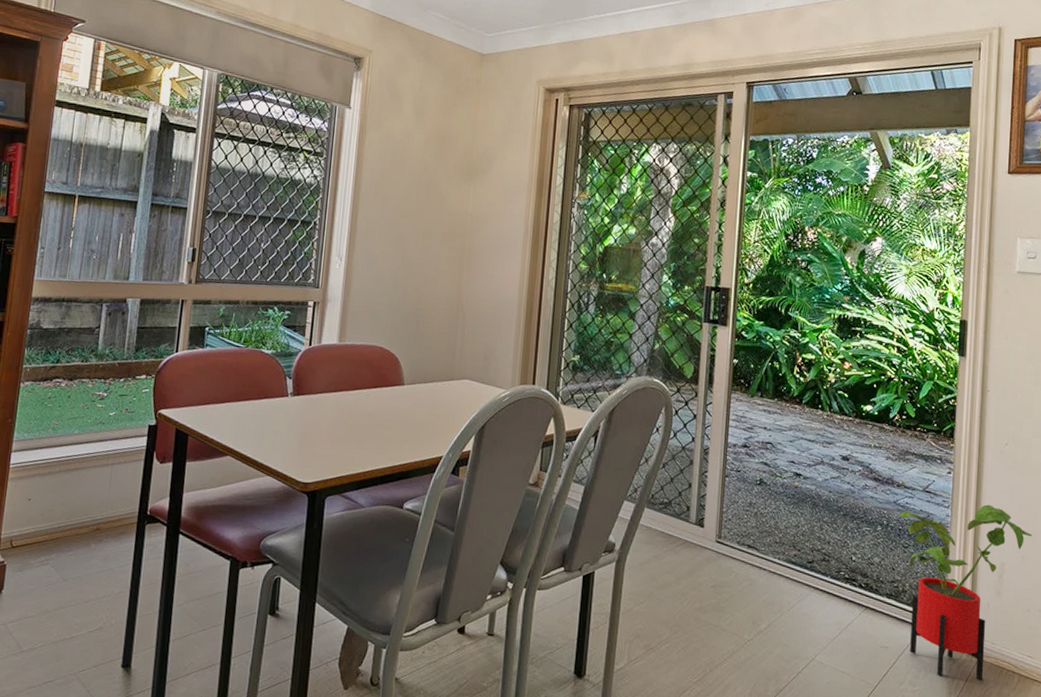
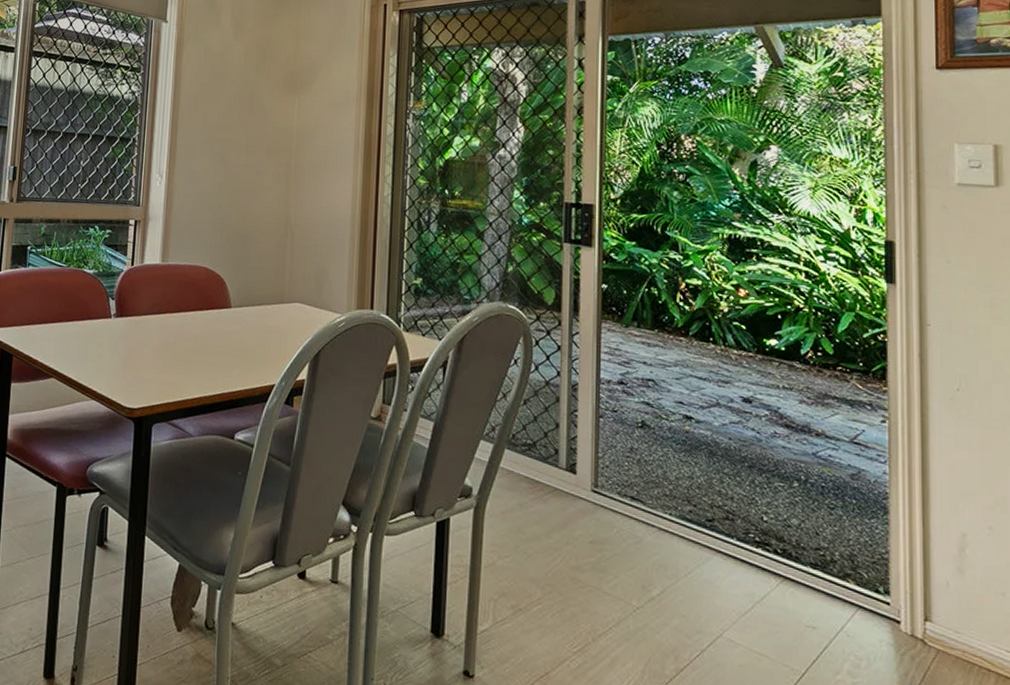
house plant: present [900,504,1033,681] -> none [821,461,1003,677]

